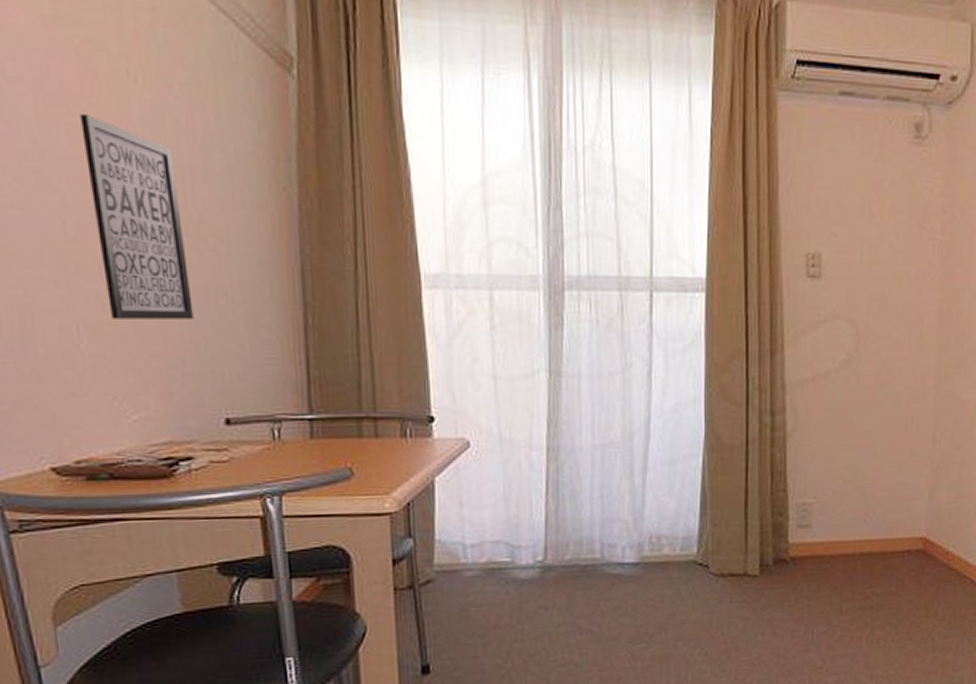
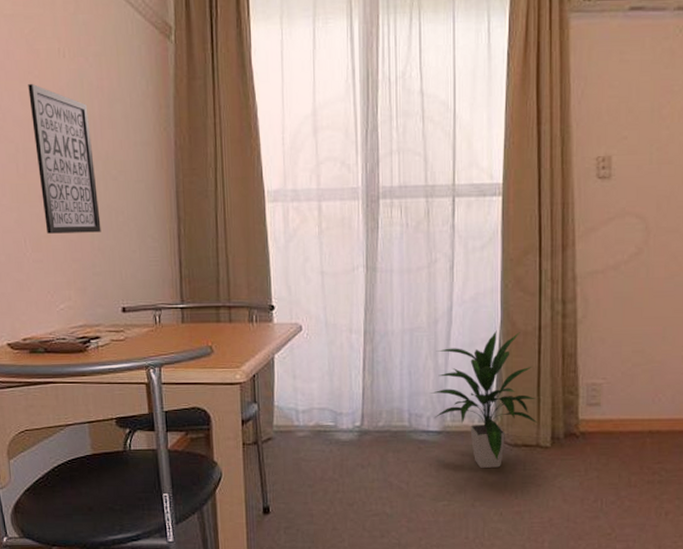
indoor plant: none [625,445,745,604] -> present [430,330,538,469]

